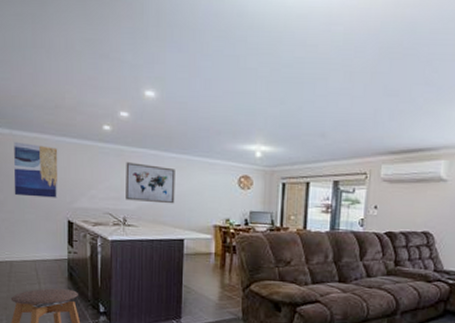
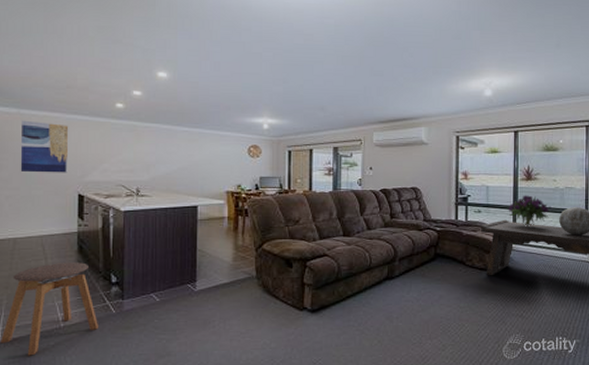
wall art: present [126,162,175,204] -> none [139,137,188,174]

